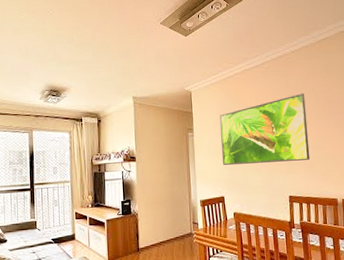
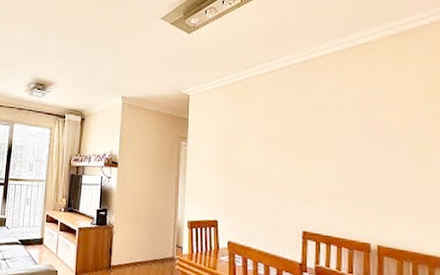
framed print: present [219,93,310,165] -> none [220,107,336,190]

